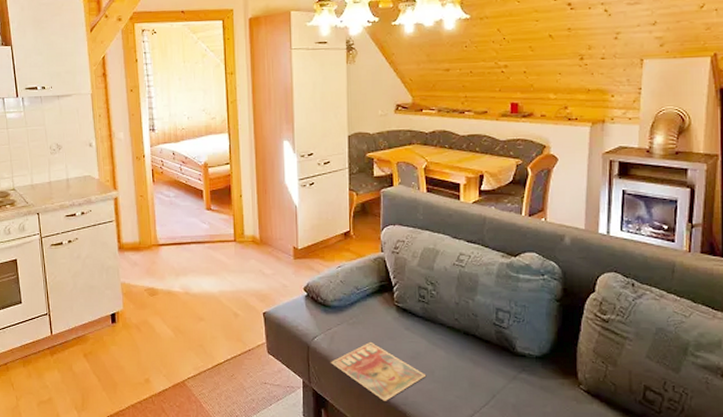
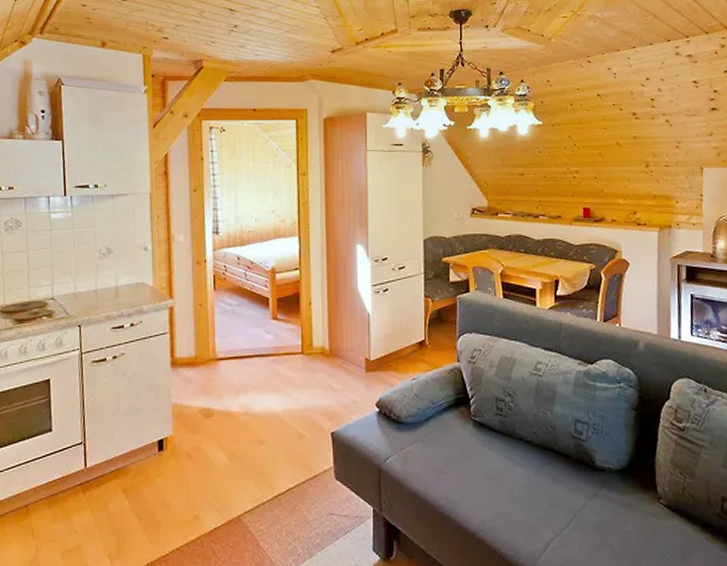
magazine: present [331,341,427,401] -> none [404,461,505,528]

